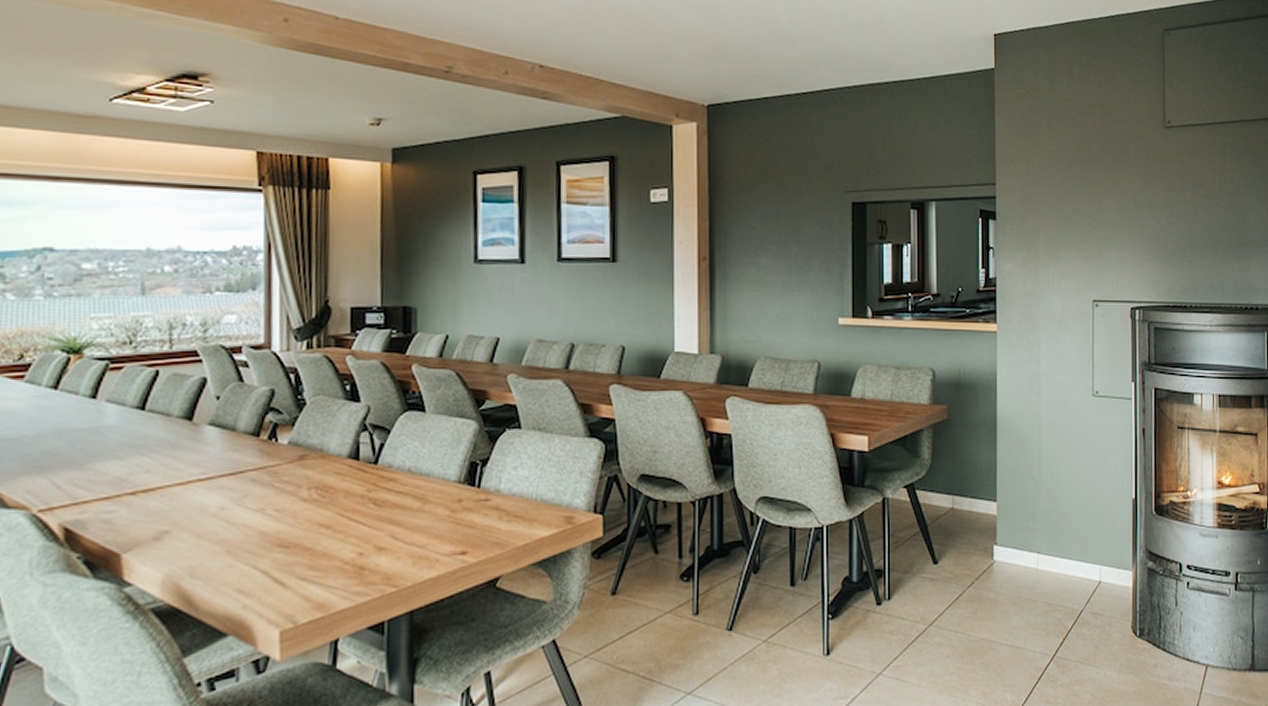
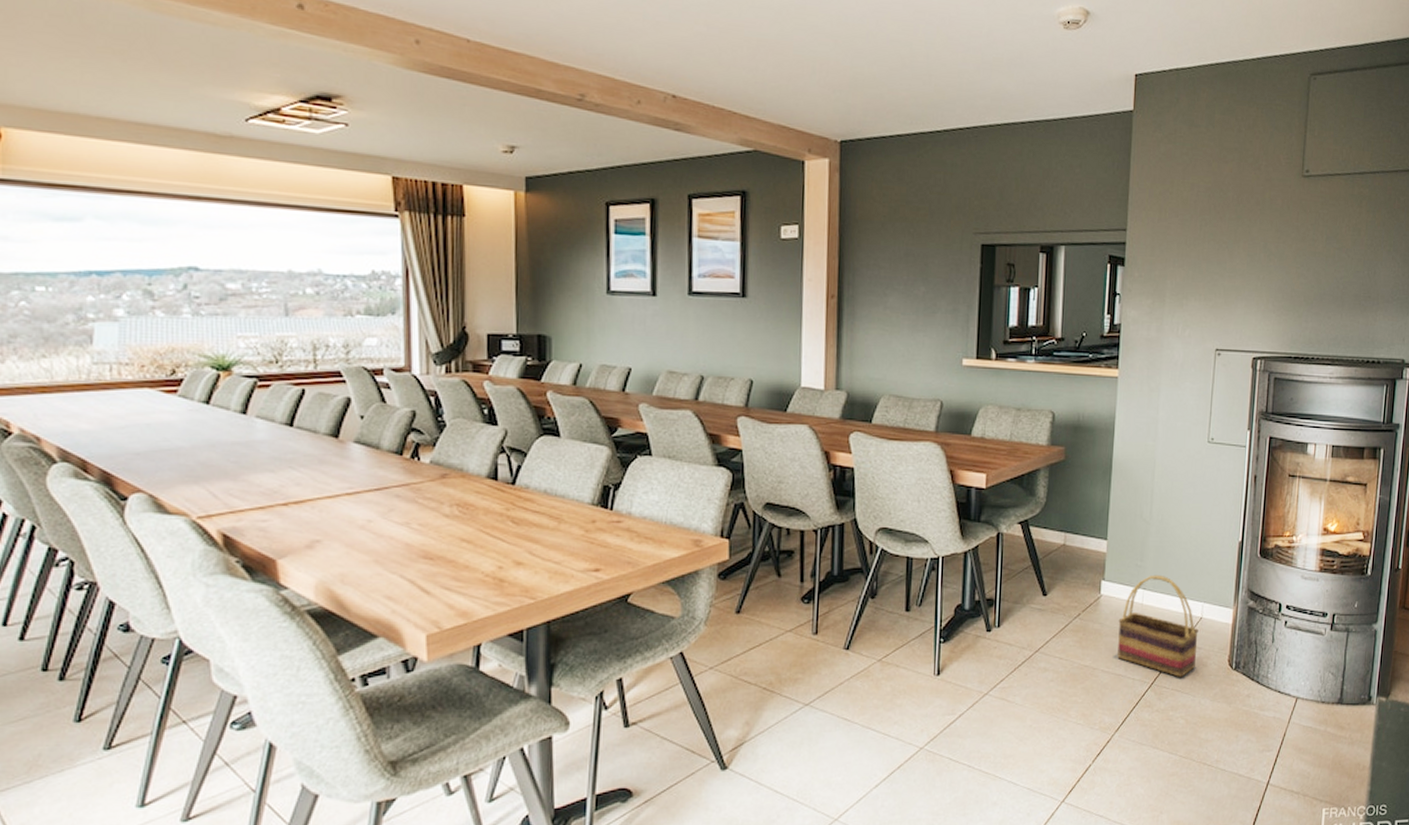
basket: none [1014,537,1098,649] -> present [1117,574,1198,678]

